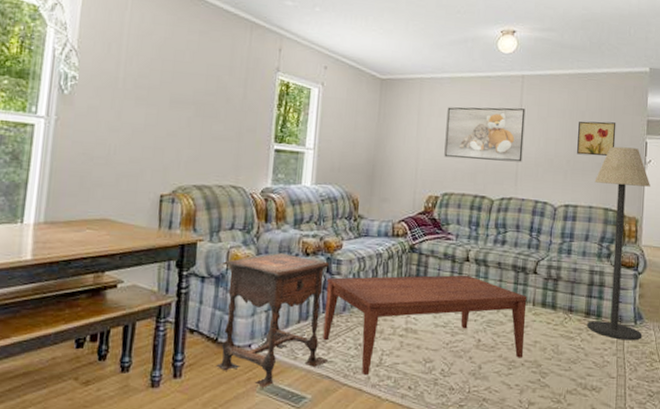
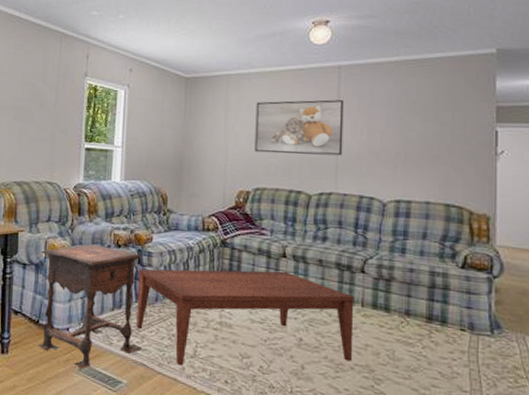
wall art: present [577,121,616,156] -> none [408,110,456,148]
floor lamp: present [587,146,650,341] -> none [430,136,504,353]

